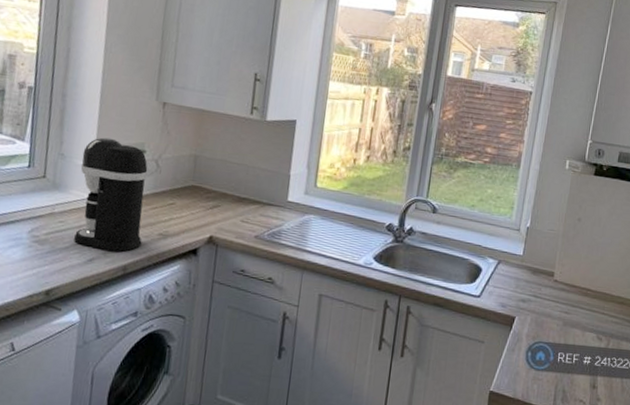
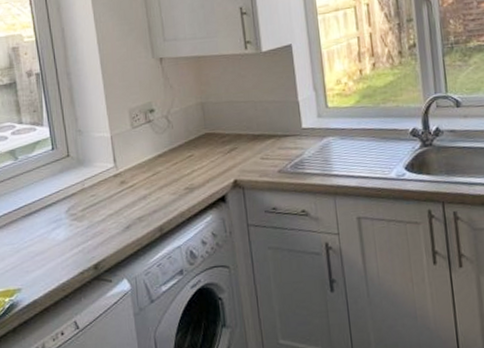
coffee maker: present [74,137,148,252] -> none [97,104,172,215]

